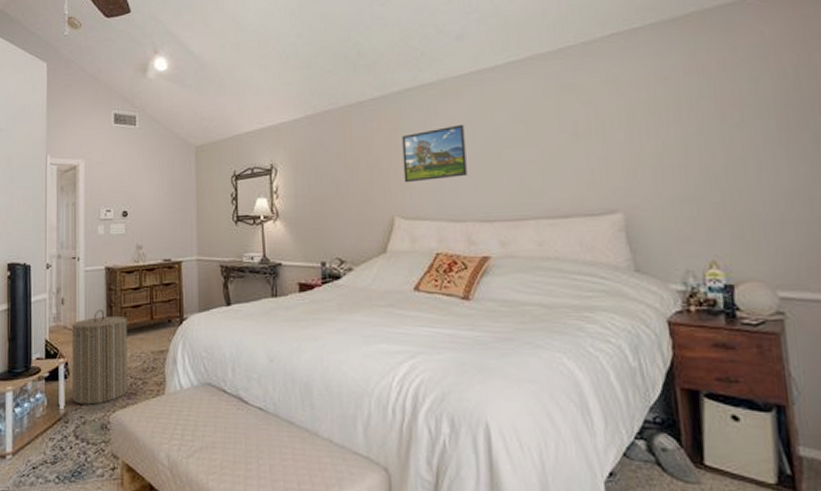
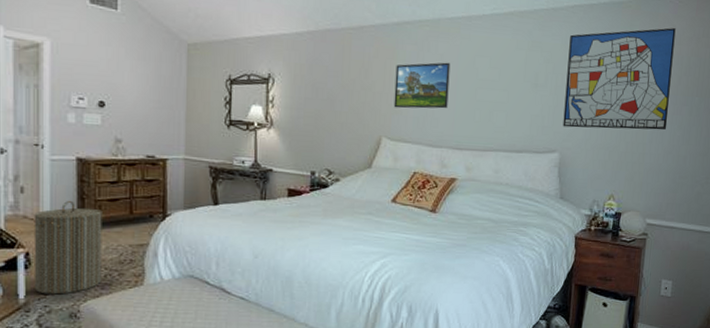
wall art: none [612,35,782,180] -> present [562,28,676,130]

